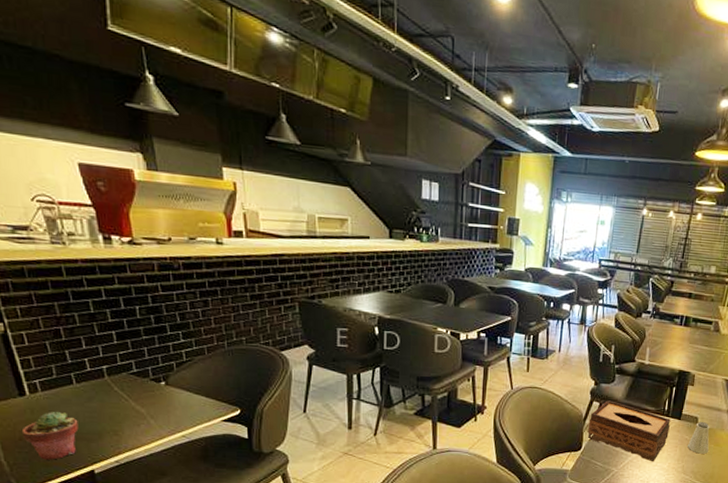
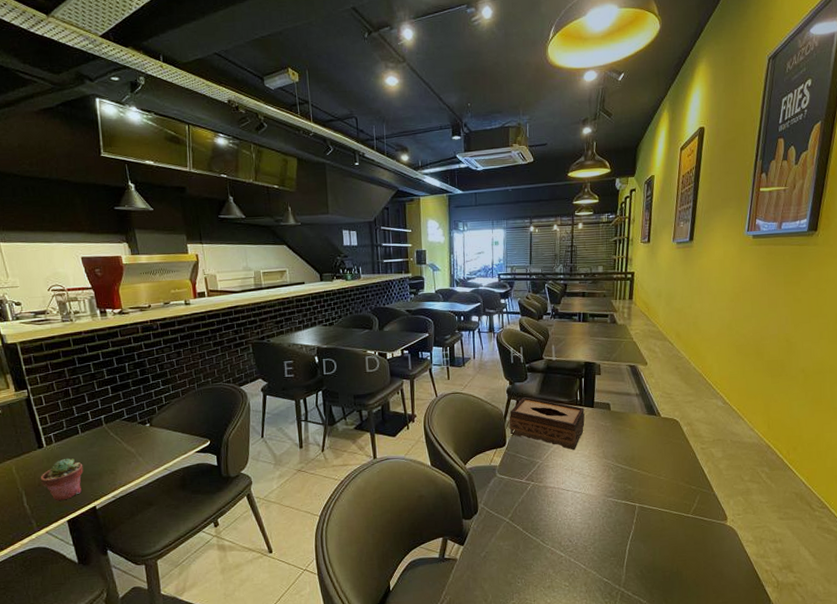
saltshaker: present [688,421,710,454] -> none [604,406,625,438]

